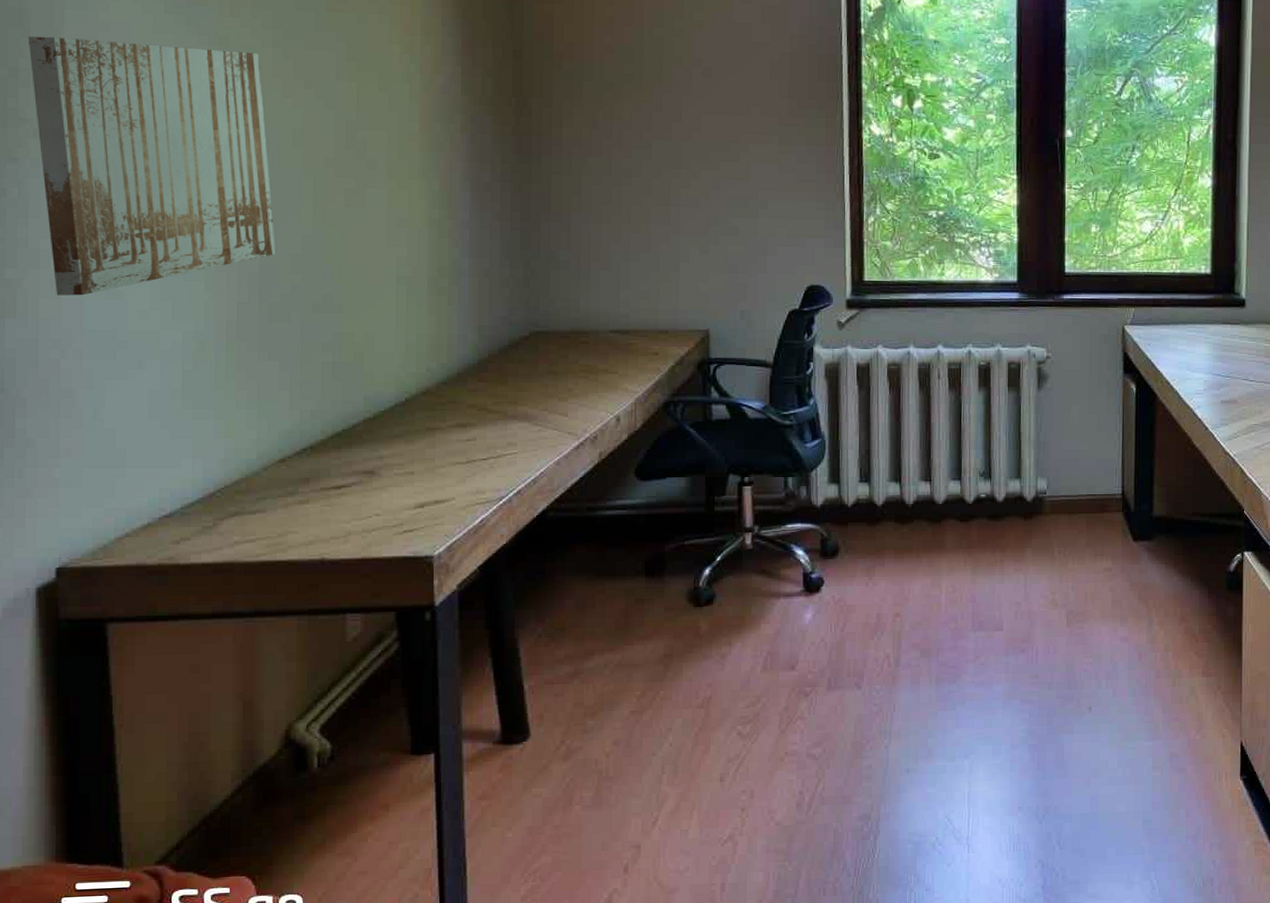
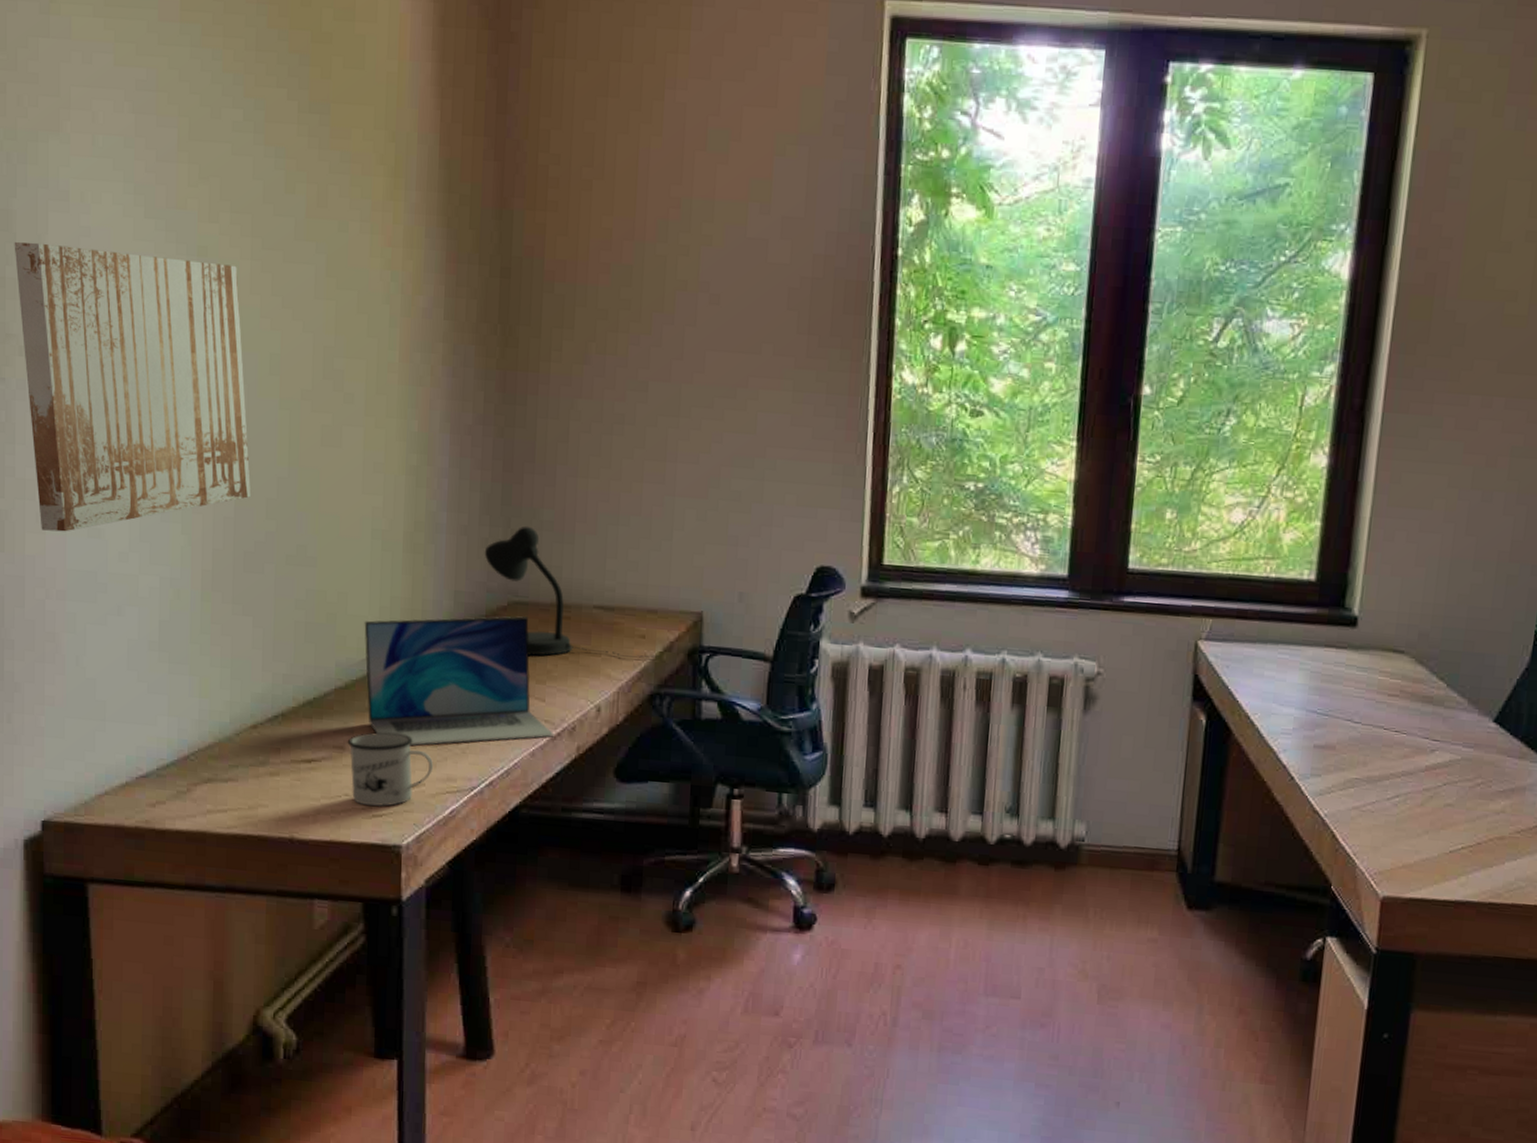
mug: none [377,455,462,523] -> present [347,732,433,807]
laptop: none [391,344,578,466] -> present [364,616,554,746]
desk lamp: none [505,266,673,378] -> present [484,526,661,658]

